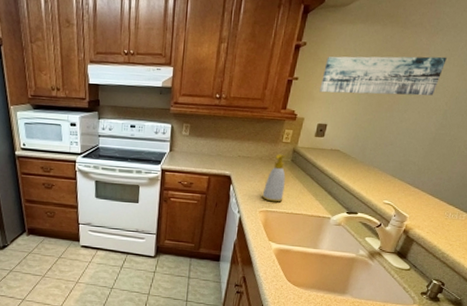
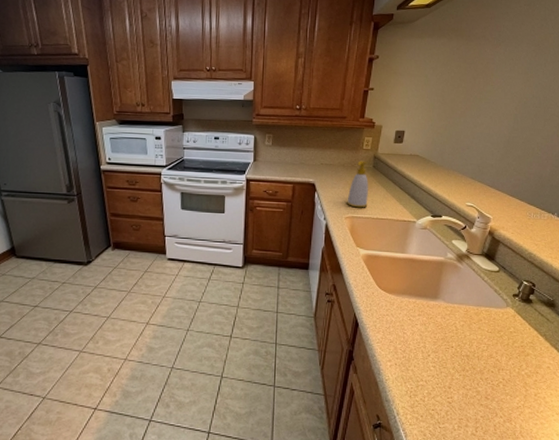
wall art: present [319,56,447,96] -> none [395,65,511,102]

